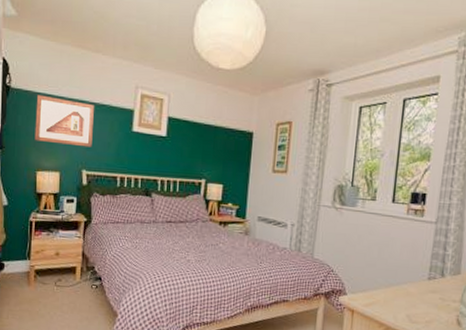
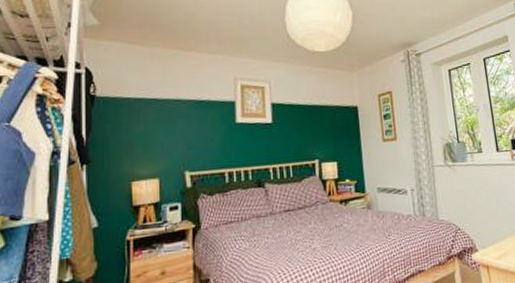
picture frame: present [34,95,94,148] -> none [126,100,194,149]

